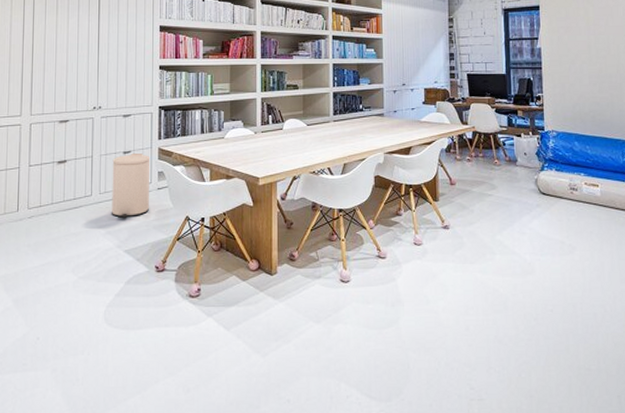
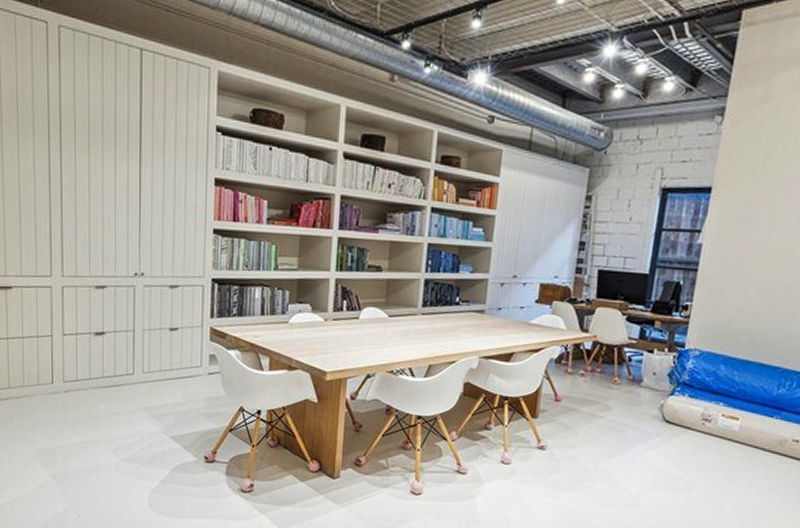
pedal bin: present [112,153,150,219] -> none [156,331,201,403]

